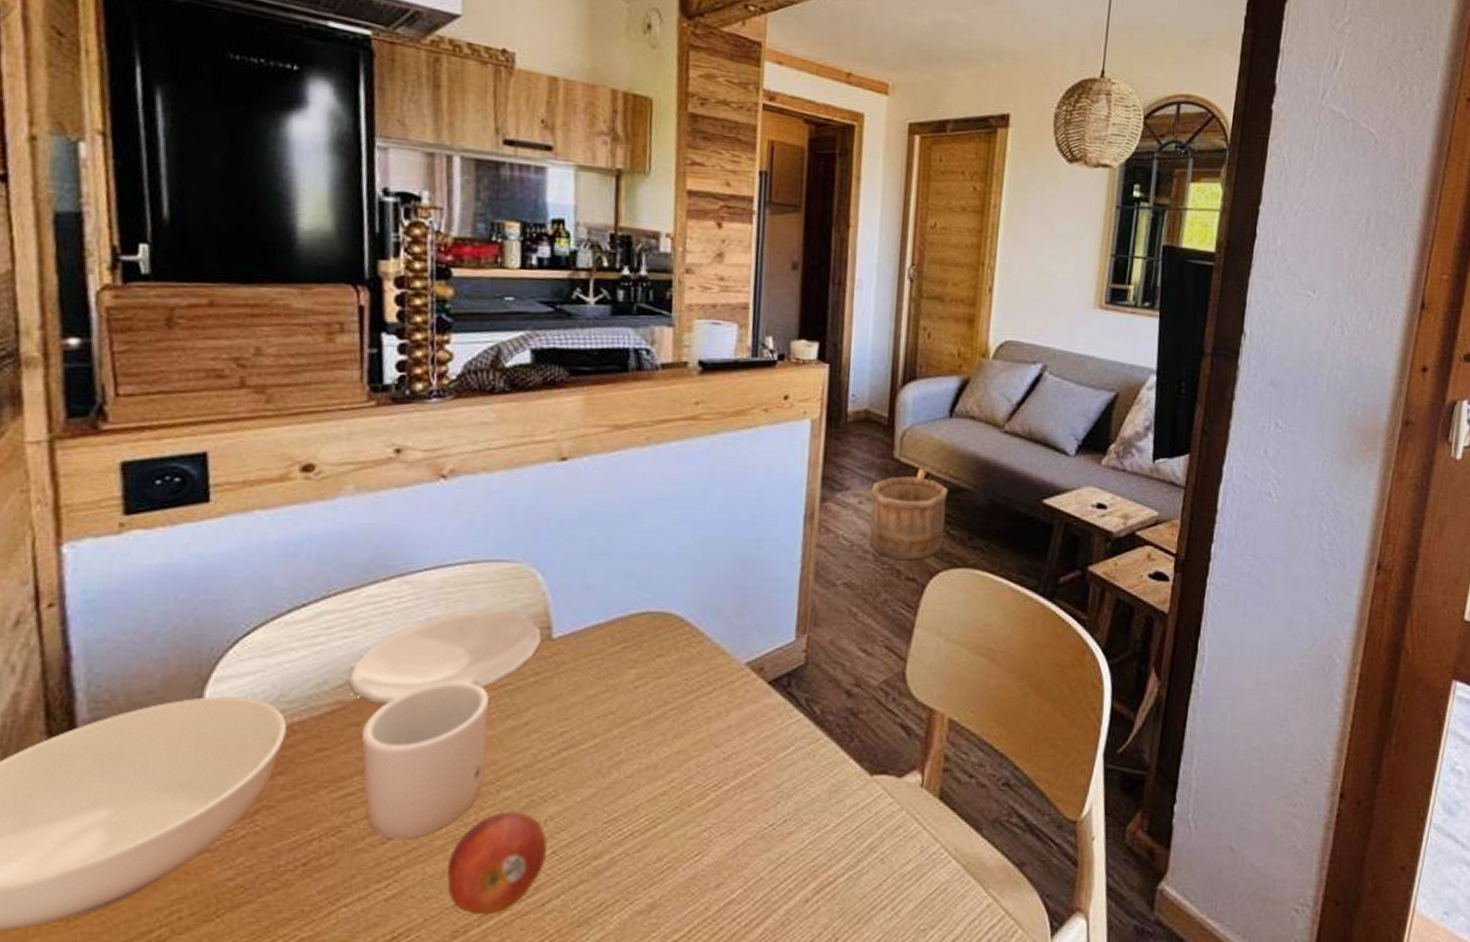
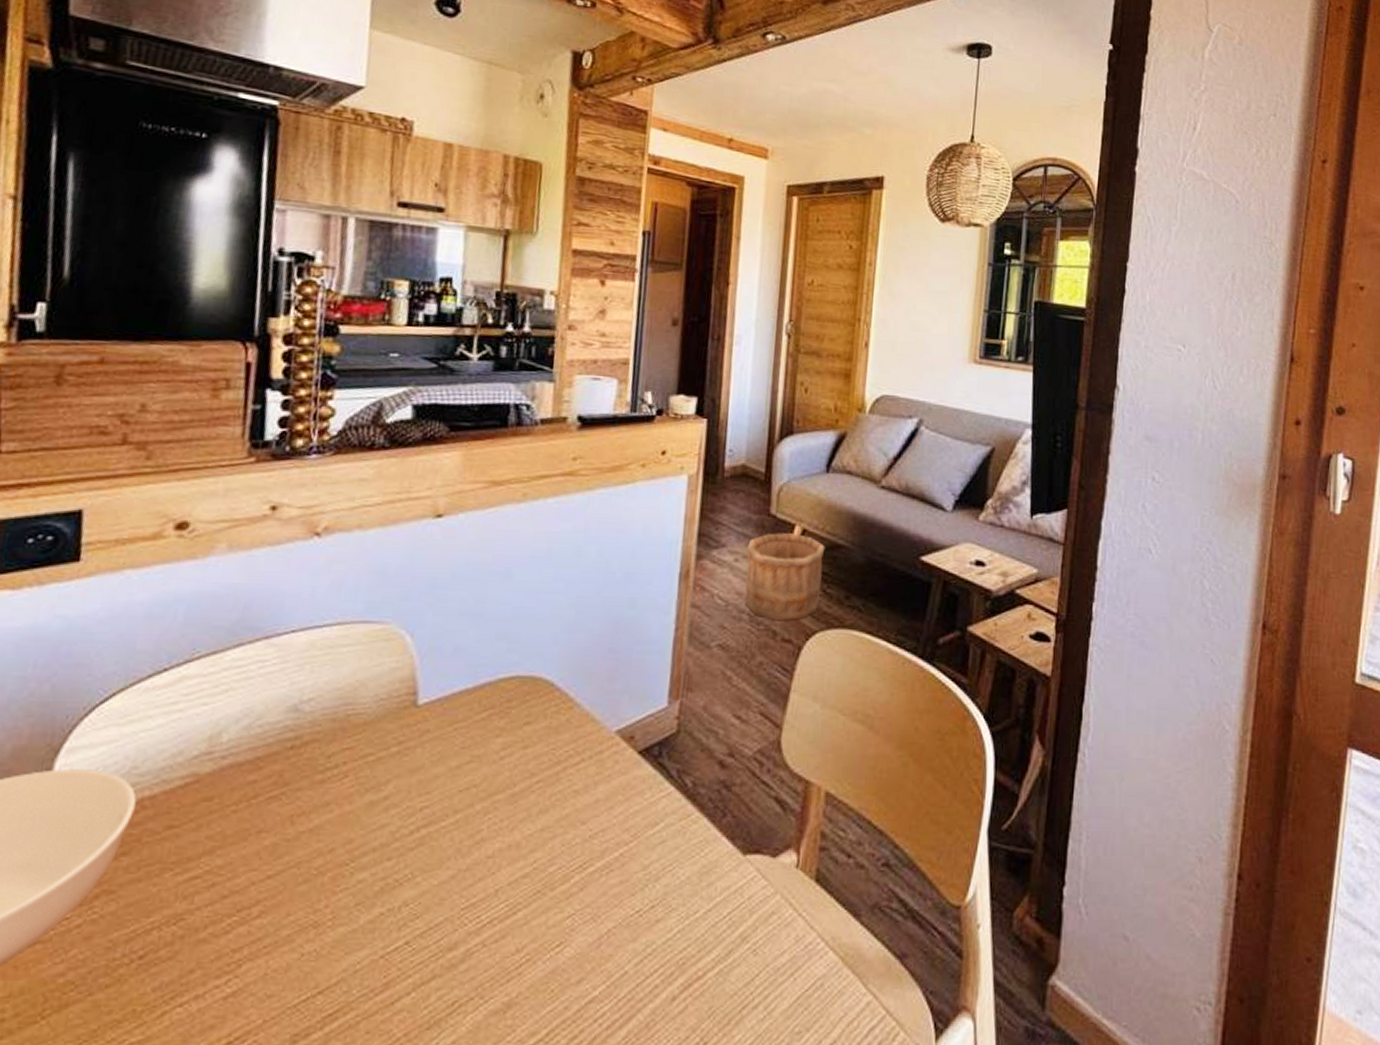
saucer: present [347,610,542,705] -> none [203,675,408,778]
mug: present [361,677,490,839] -> none [211,747,349,928]
fruit: present [447,811,547,914] -> none [291,896,401,1015]

